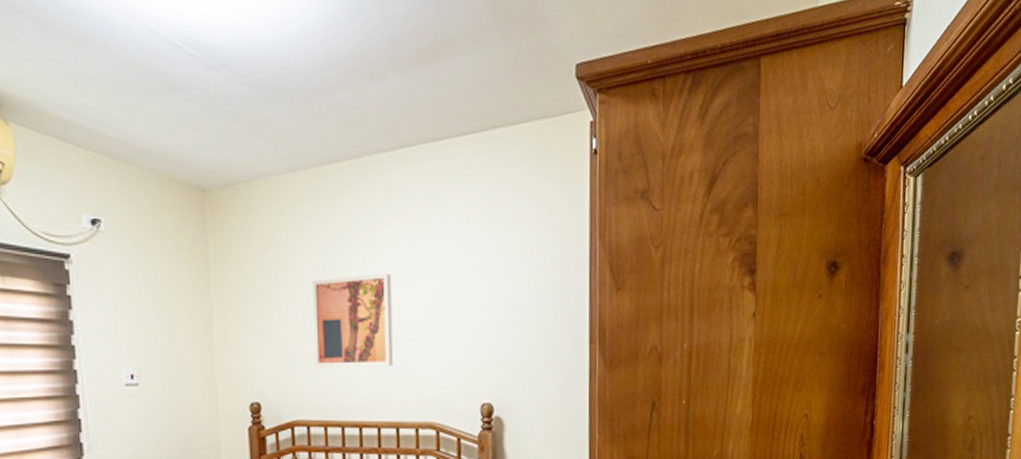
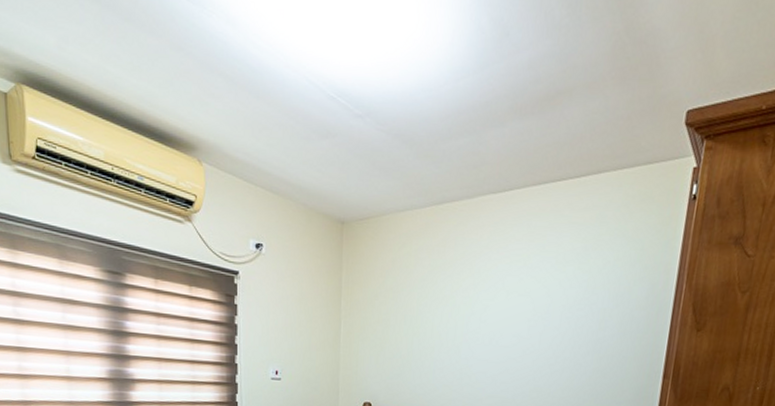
wall art: present [311,274,394,367] -> none [417,301,490,383]

